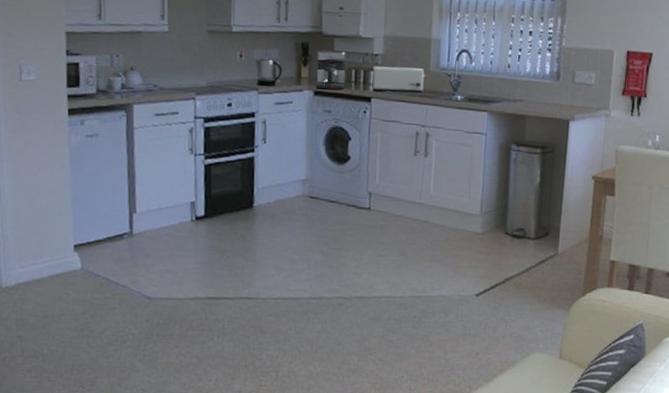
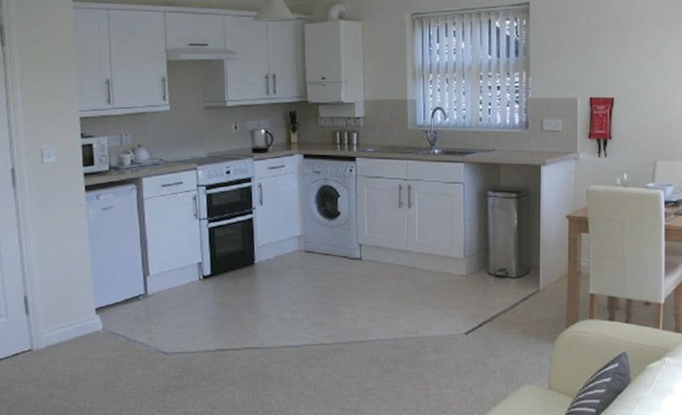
coffee maker: present [315,49,347,90] -> none [304,116,332,153]
toaster: present [372,66,426,93] -> none [356,127,404,151]

